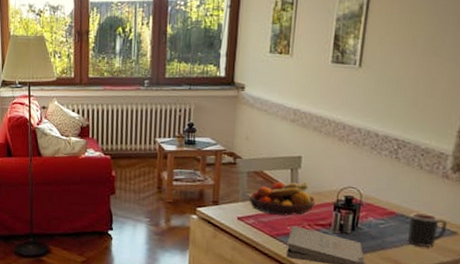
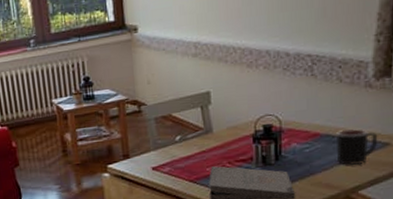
fruit bowl: present [248,181,316,216] -> none [160,117,233,159]

